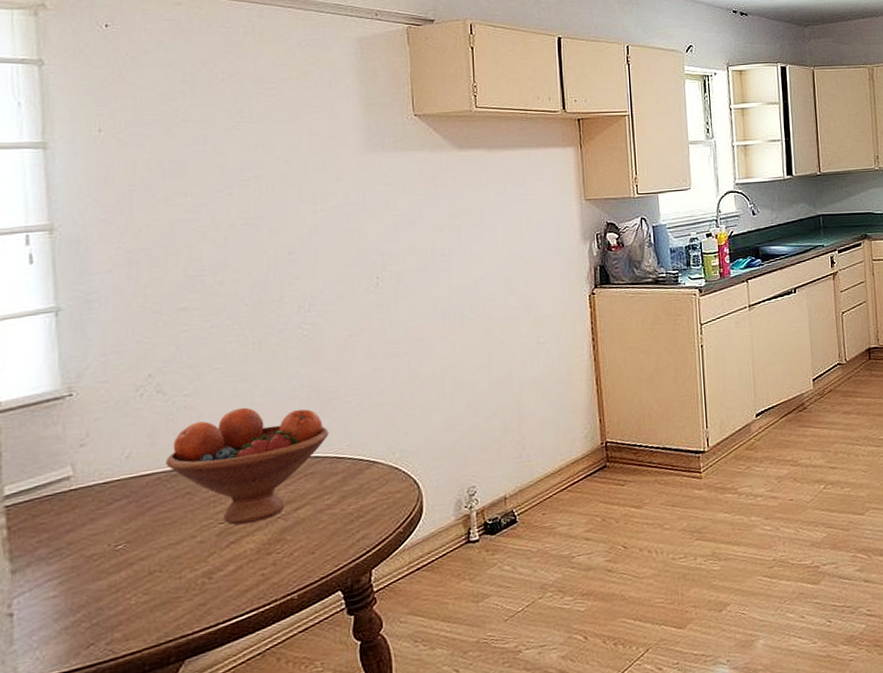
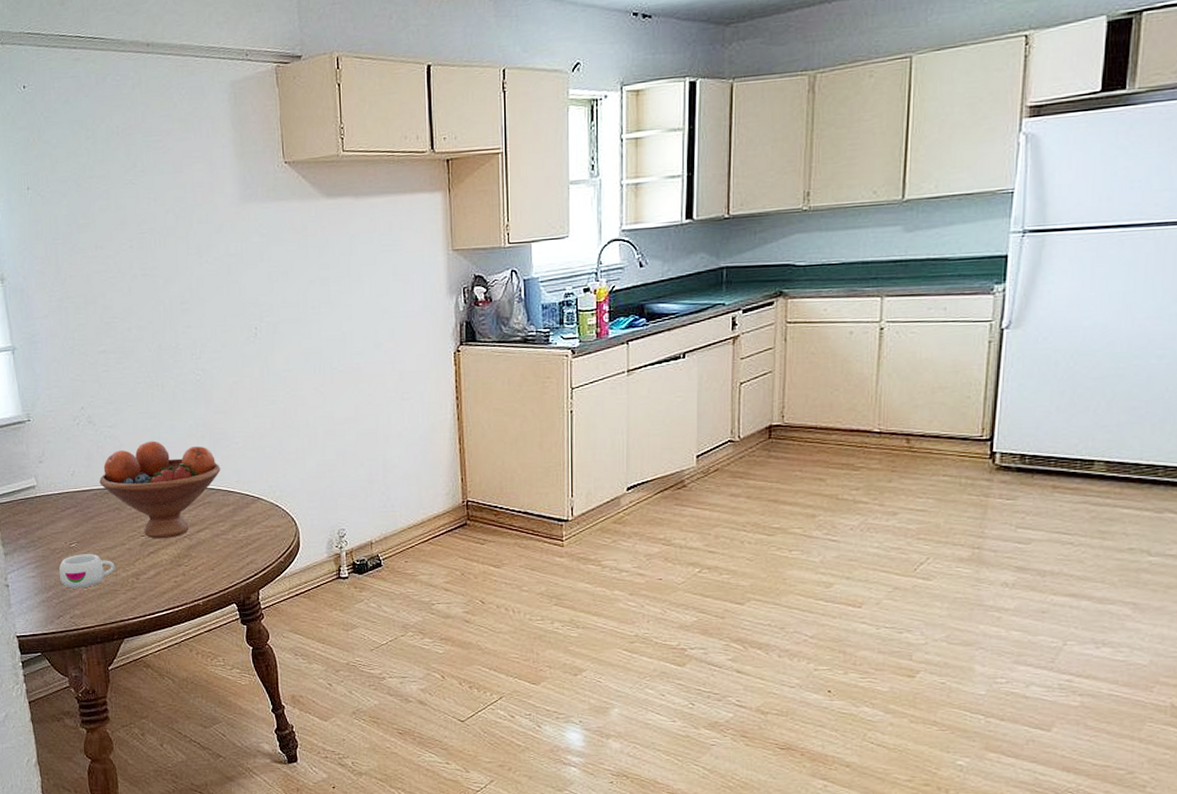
mug: none [94,554,179,605] -> present [58,554,115,589]

